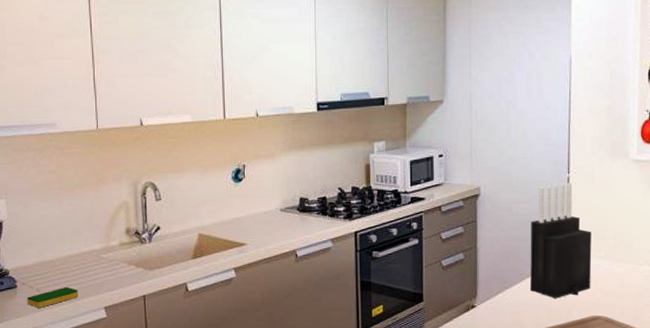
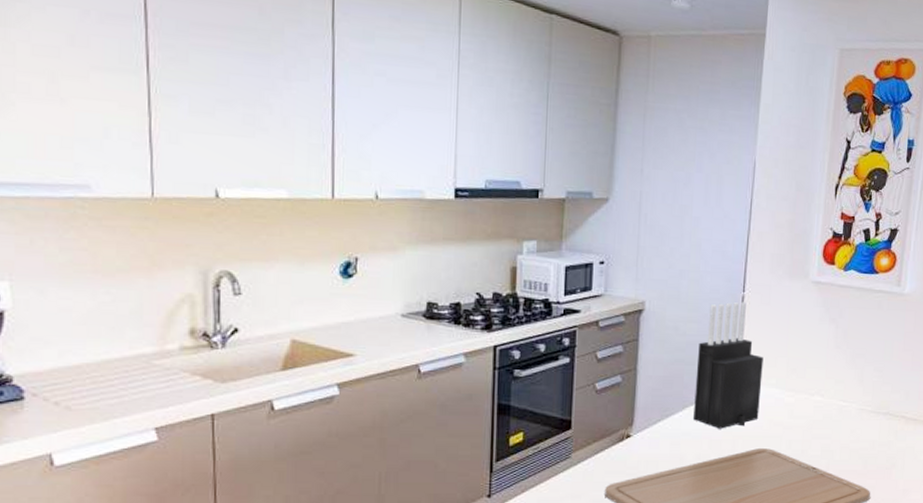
dish sponge: present [27,287,78,308] -> none [39,401,117,427]

